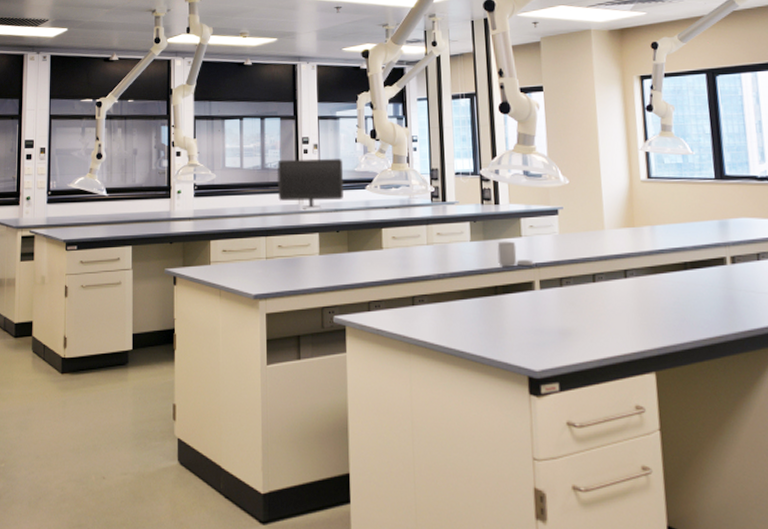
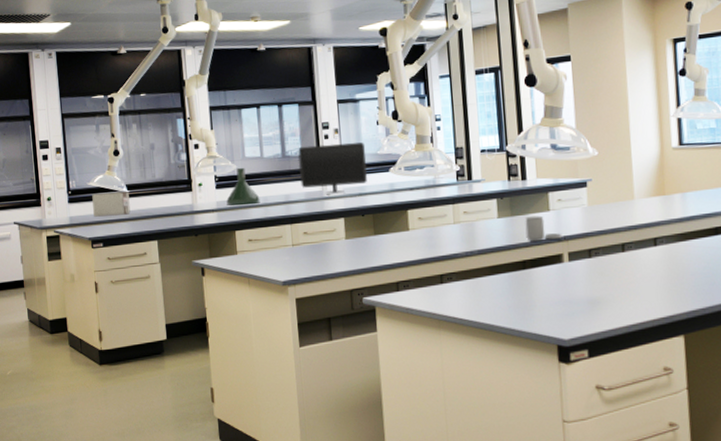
box: none [71,194,108,220] -> present [92,191,131,217]
flask: none [204,177,237,216] -> present [226,167,260,206]

